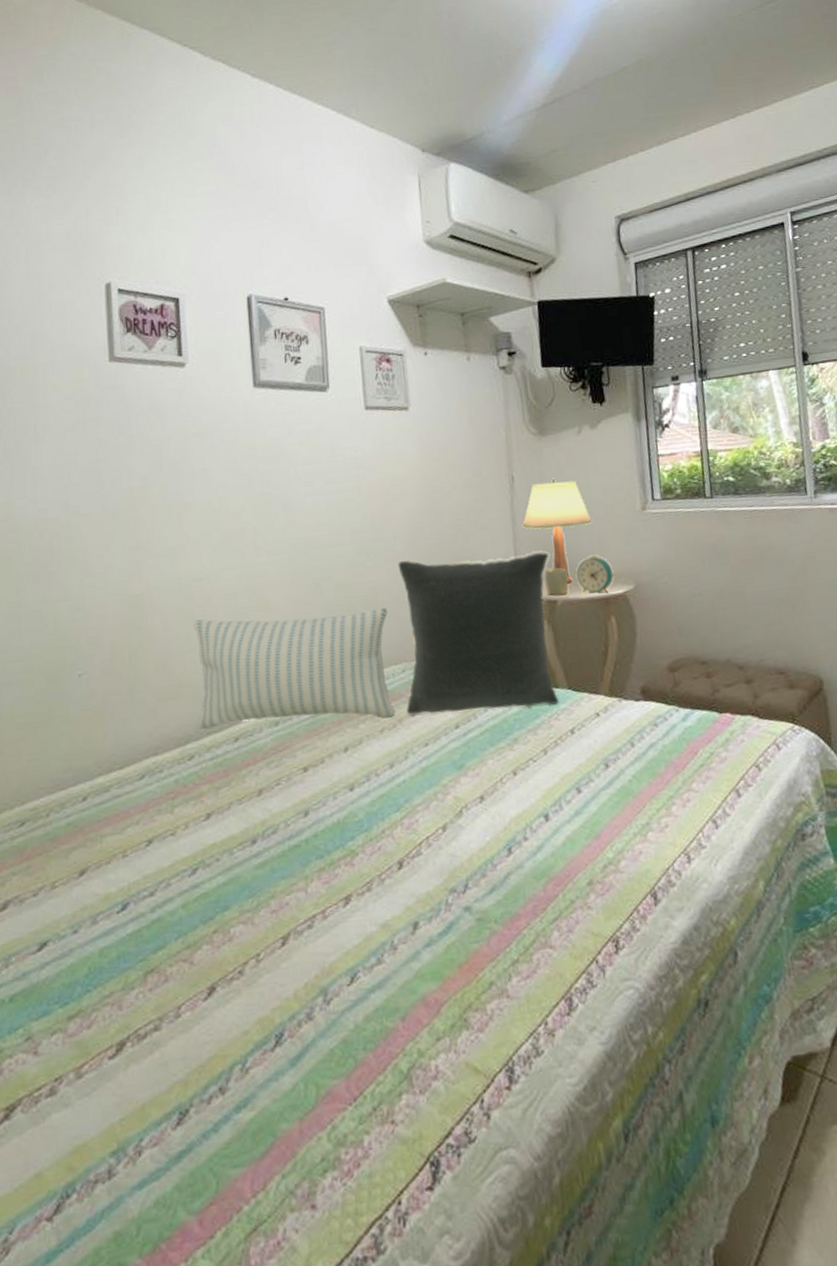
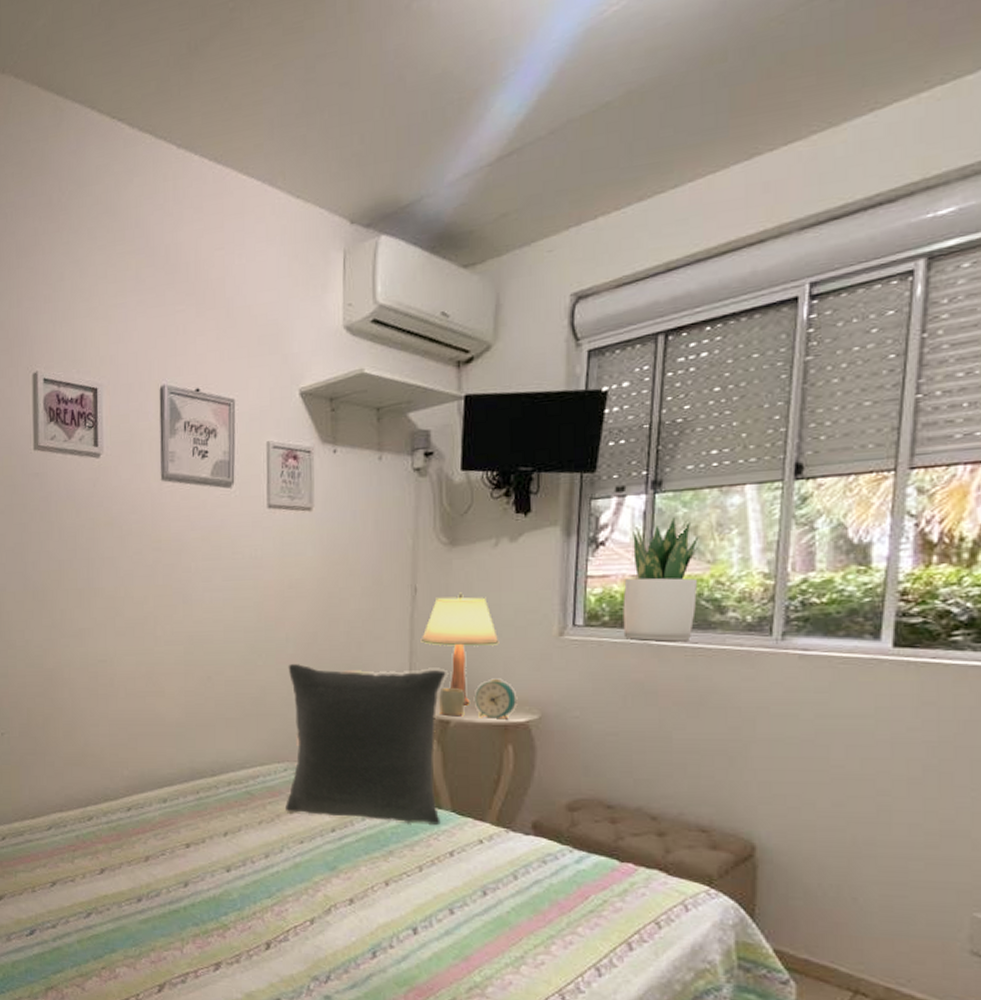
pillow: present [194,607,395,730] -> none [97,697,274,812]
planter: none [688,400,748,508] -> present [623,517,699,642]

